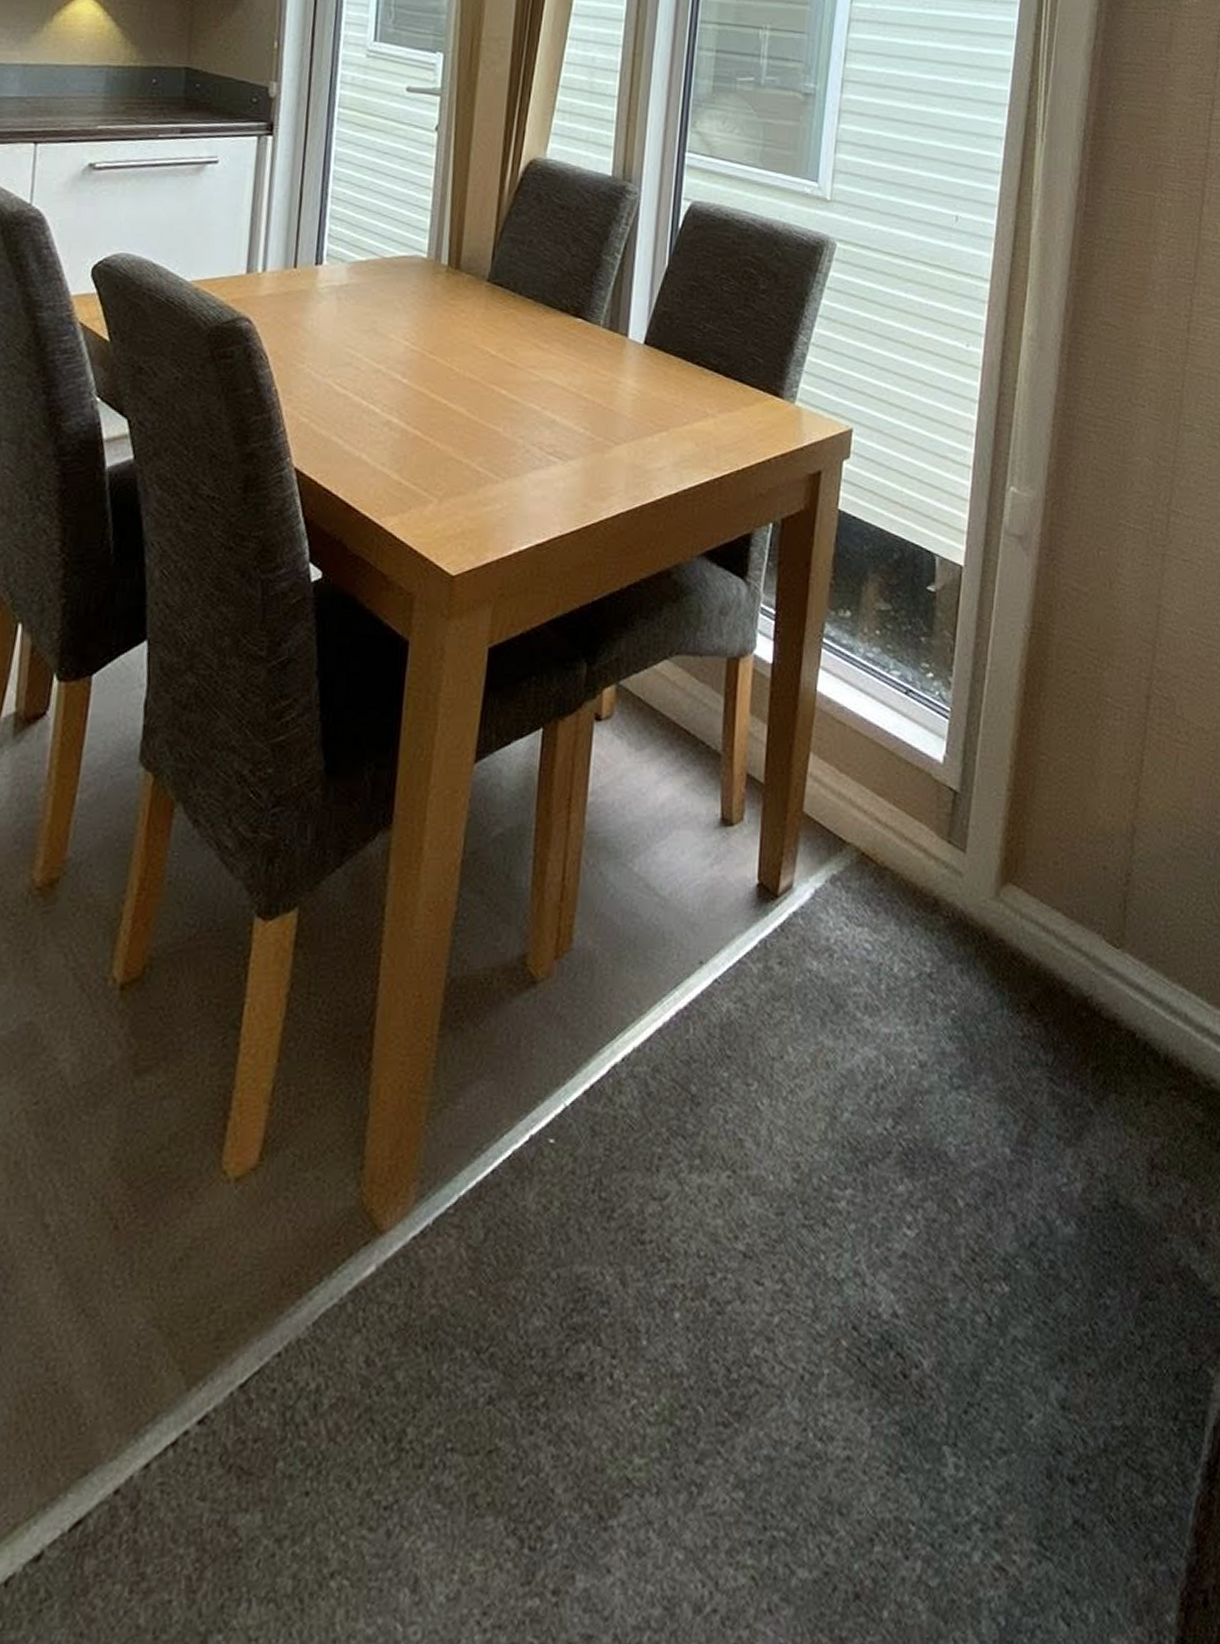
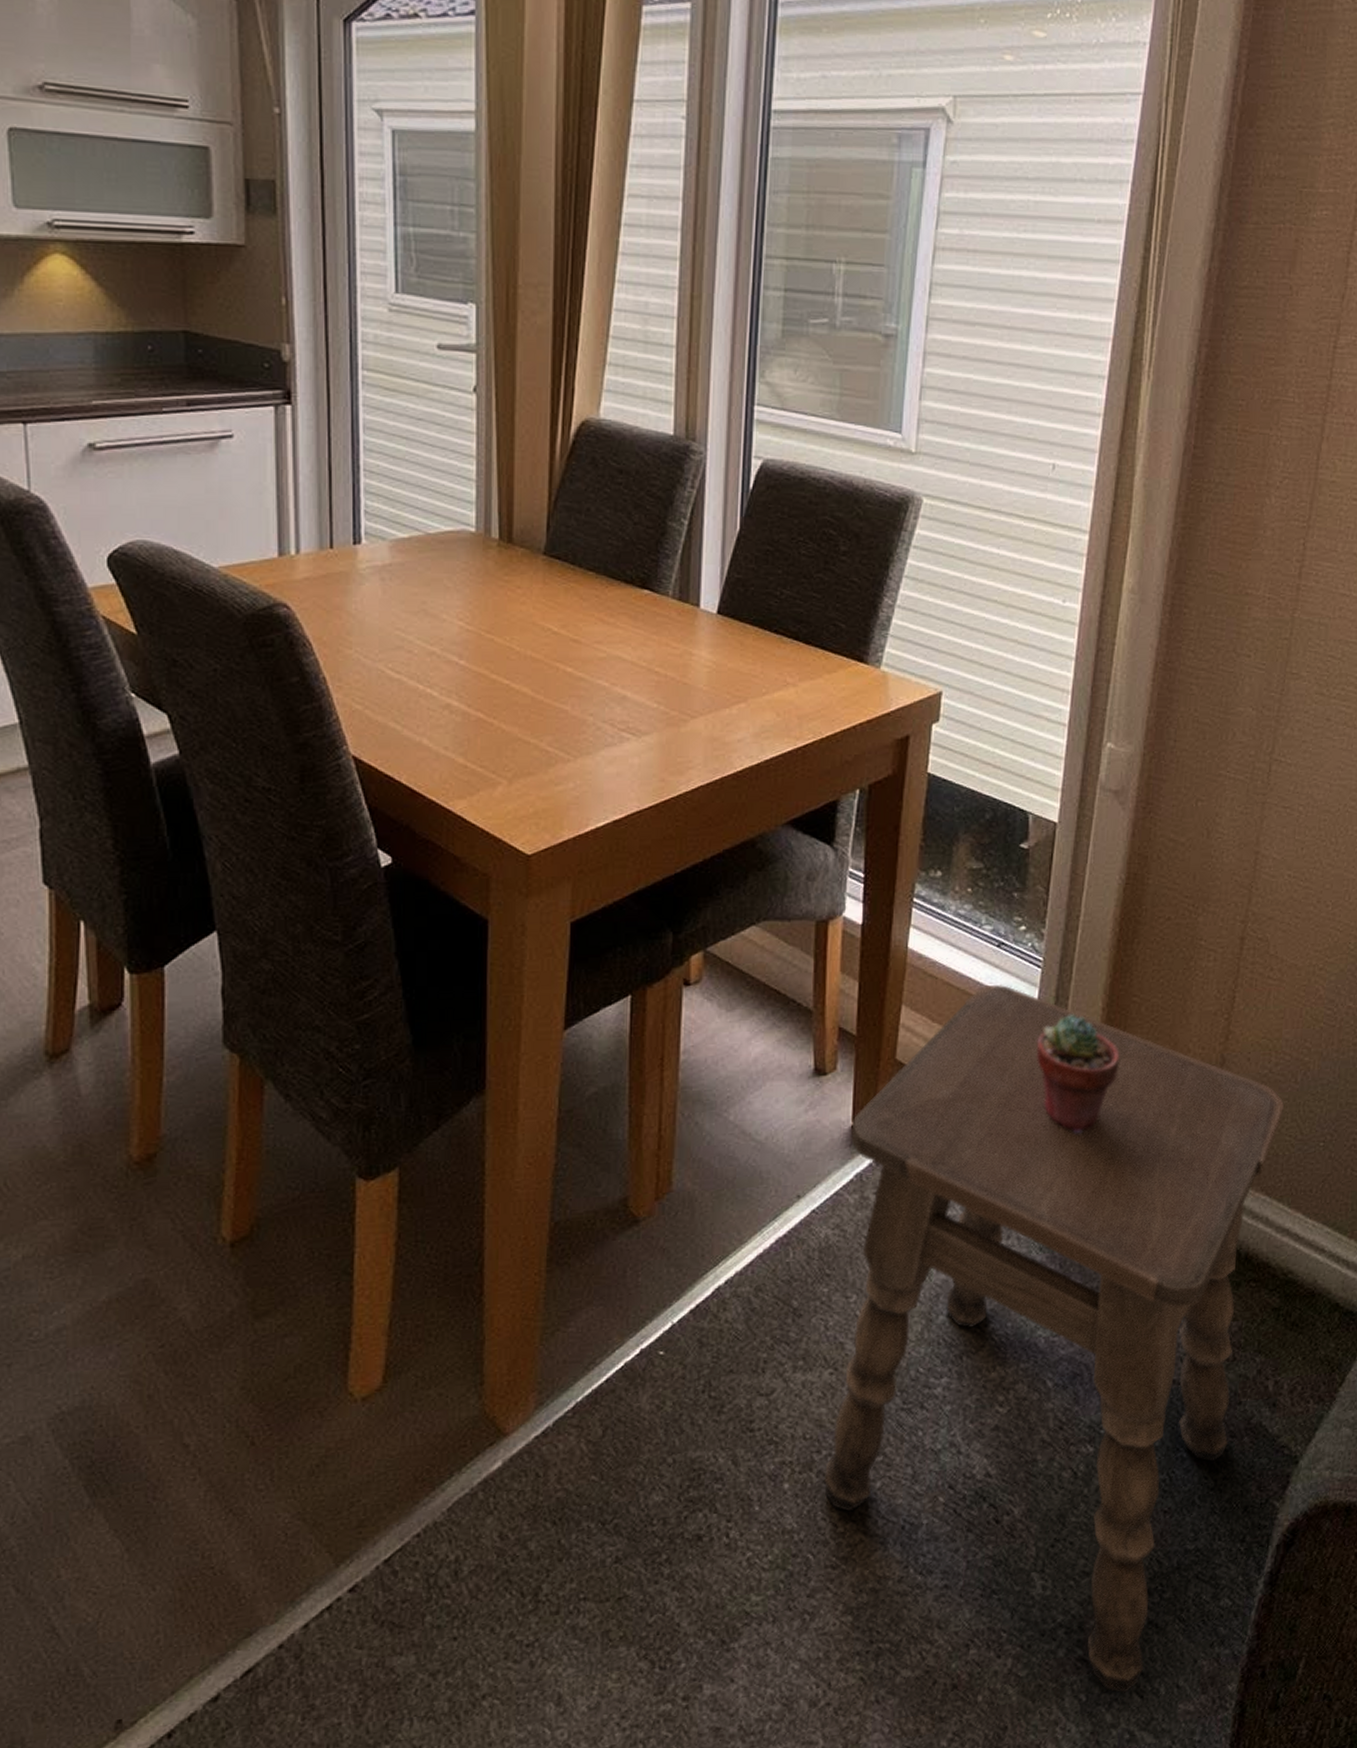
side table: none [717,734,1198,1618] -> present [823,984,1284,1693]
potted succulent: none [944,770,1029,906] -> present [1036,1013,1120,1134]

